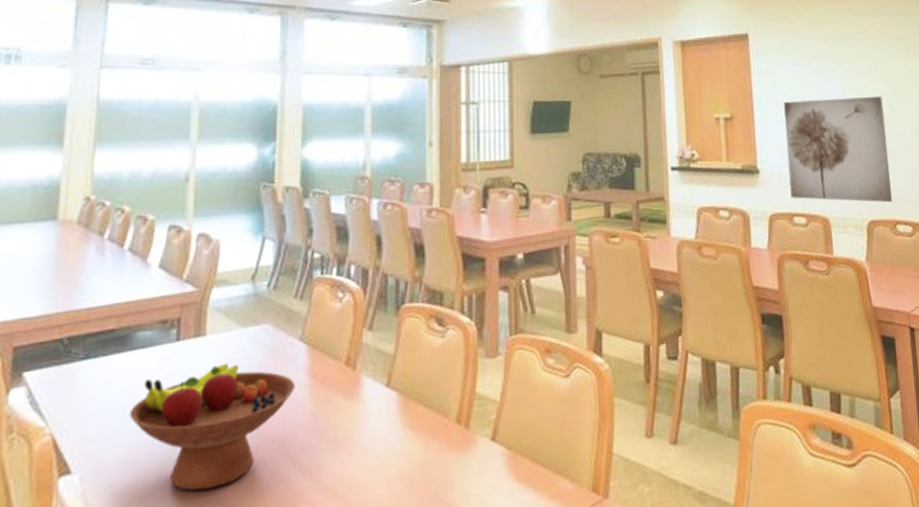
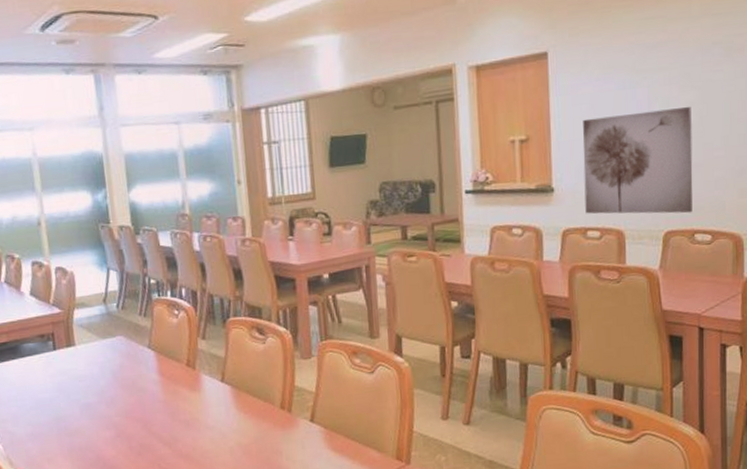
fruit bowl: present [129,363,295,492] -> none [28,366,149,456]

